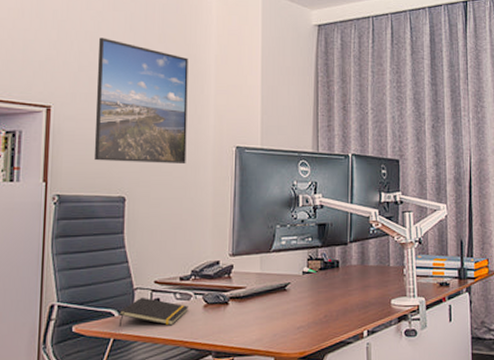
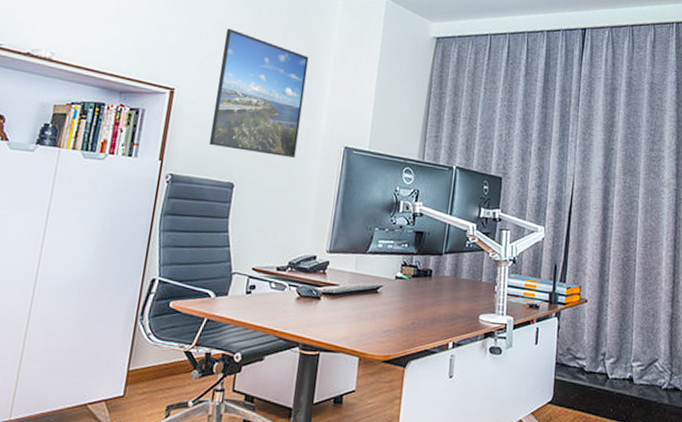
notepad: present [118,297,188,327] -> none [213,281,282,314]

